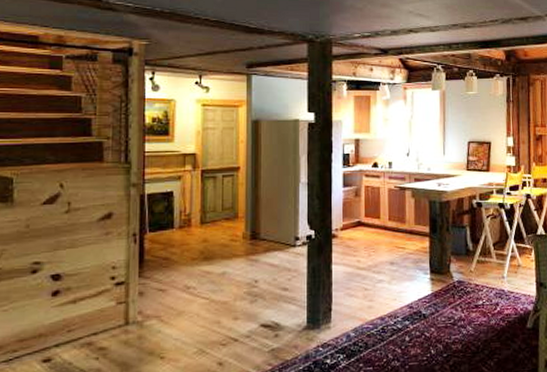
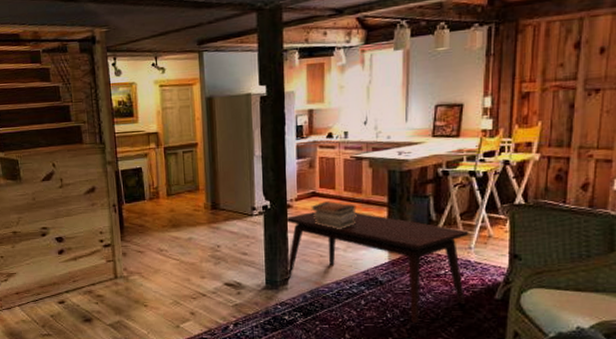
coffee table: none [329,242,502,359] -> present [285,212,469,324]
book stack: none [356,231,401,260] -> present [311,201,357,229]

